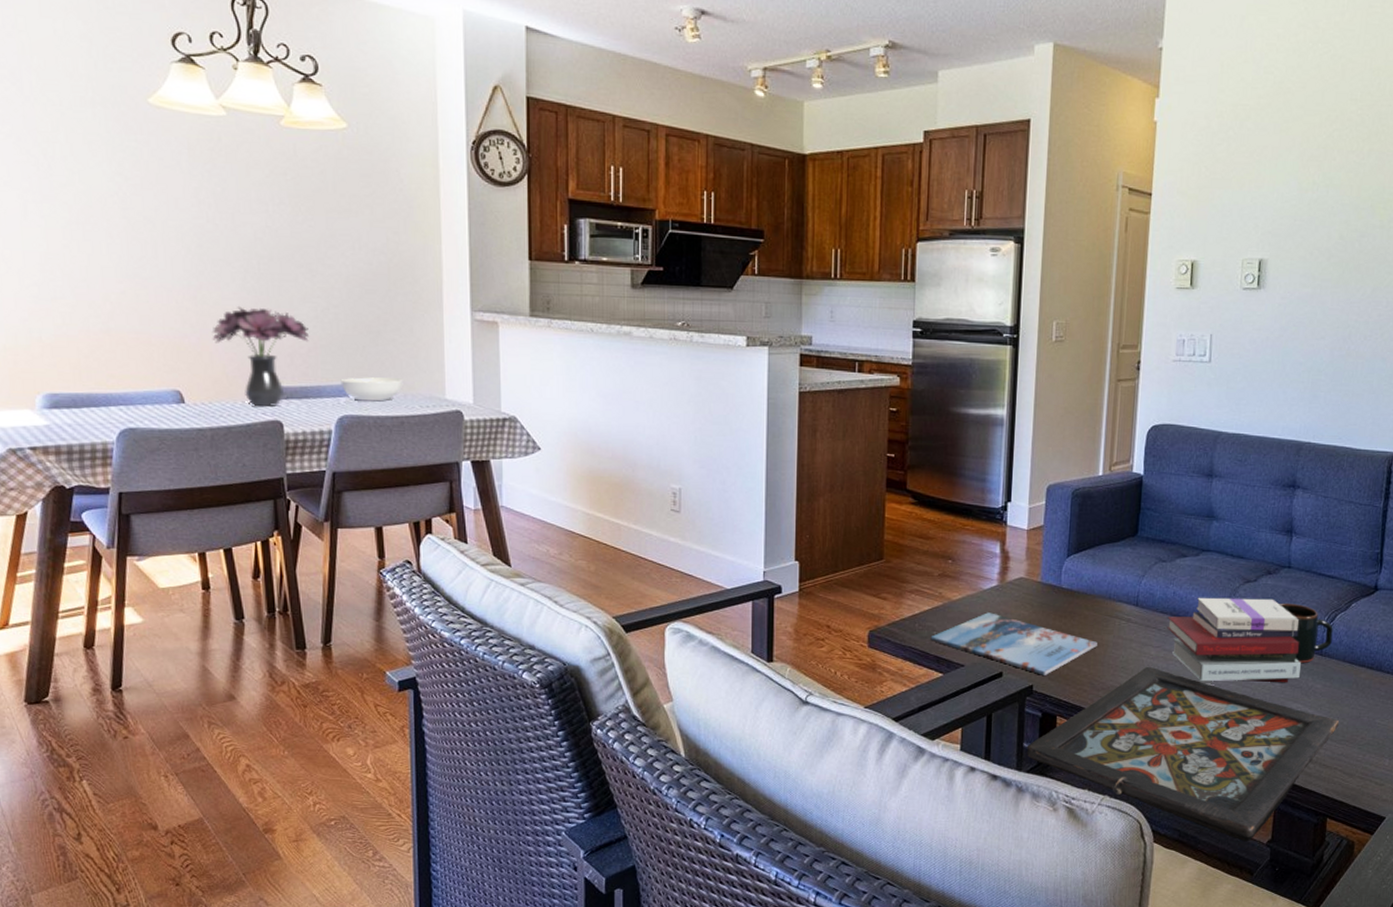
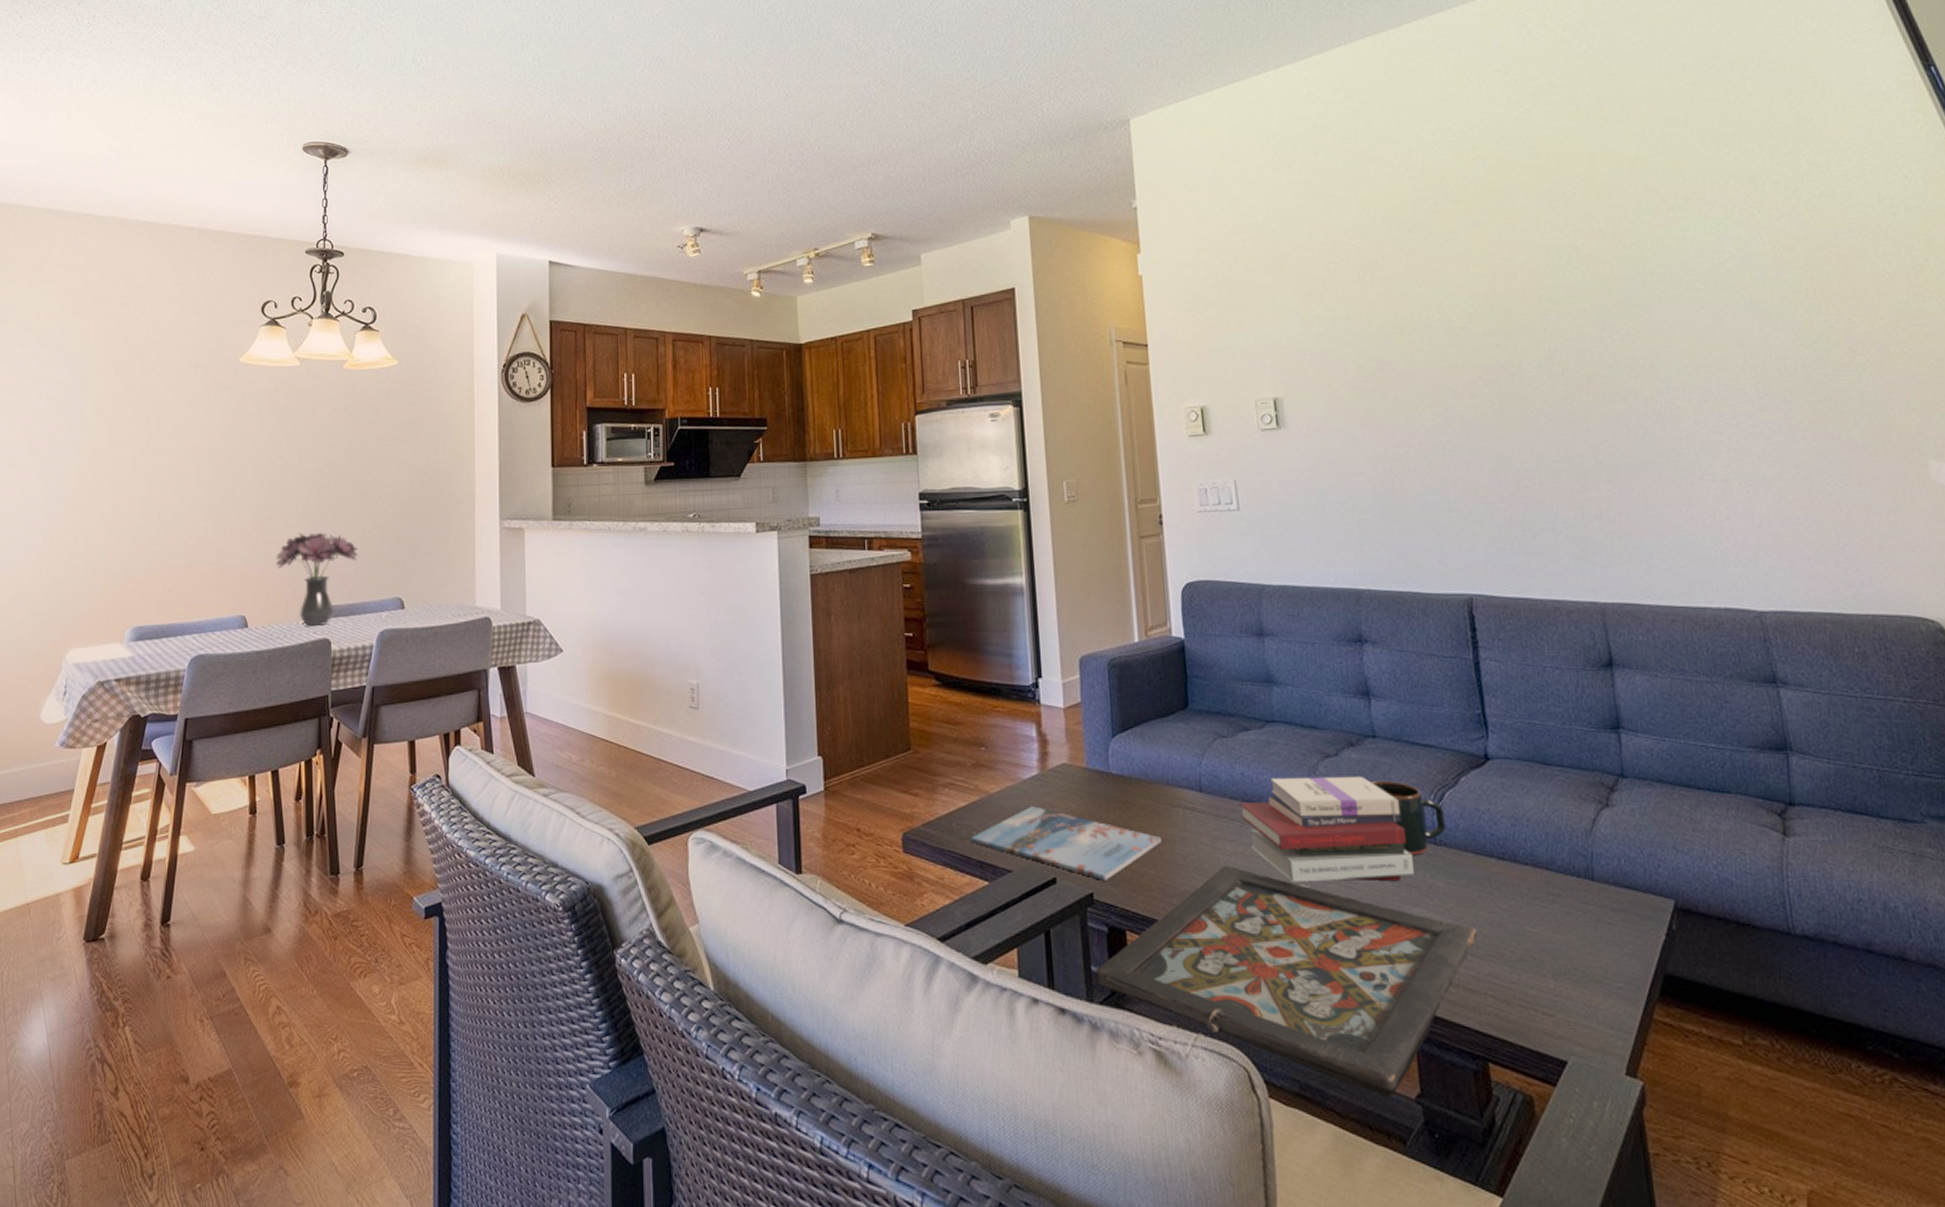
bowl: present [340,377,404,402] -> none [383,589,438,614]

